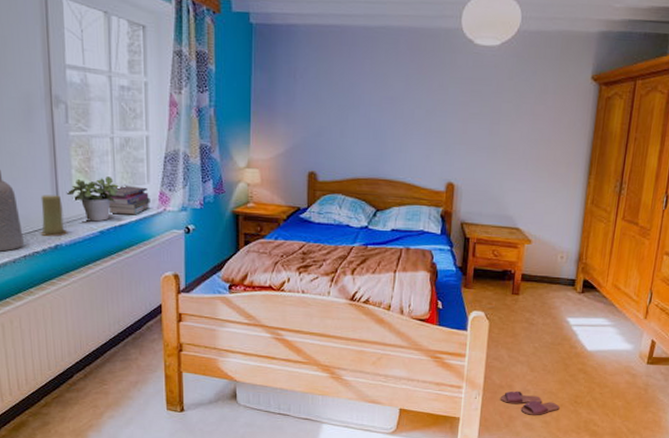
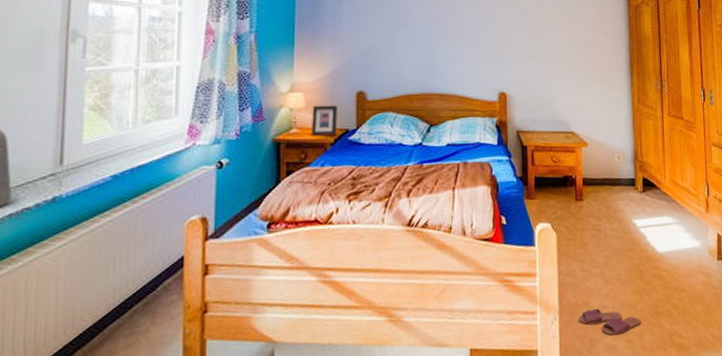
candle: present [40,195,68,236] -> none [34,138,72,188]
potted plant: present [66,177,119,222] -> none [74,113,140,165]
books: present [105,186,150,215] -> none [122,121,177,155]
picture frame: none [267,182,290,211] -> present [312,105,337,135]

